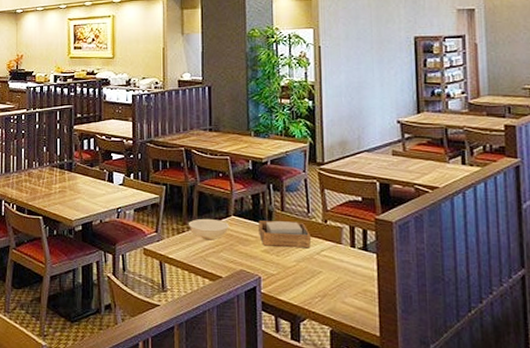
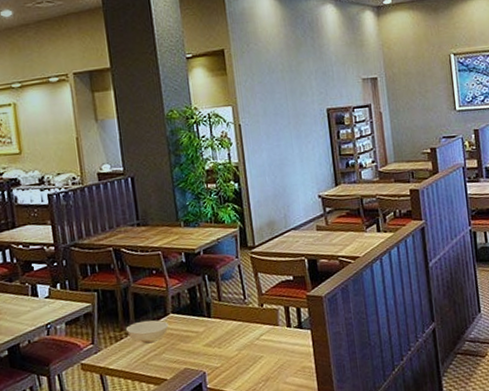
napkin holder: present [259,221,311,249] -> none [197,309,250,340]

